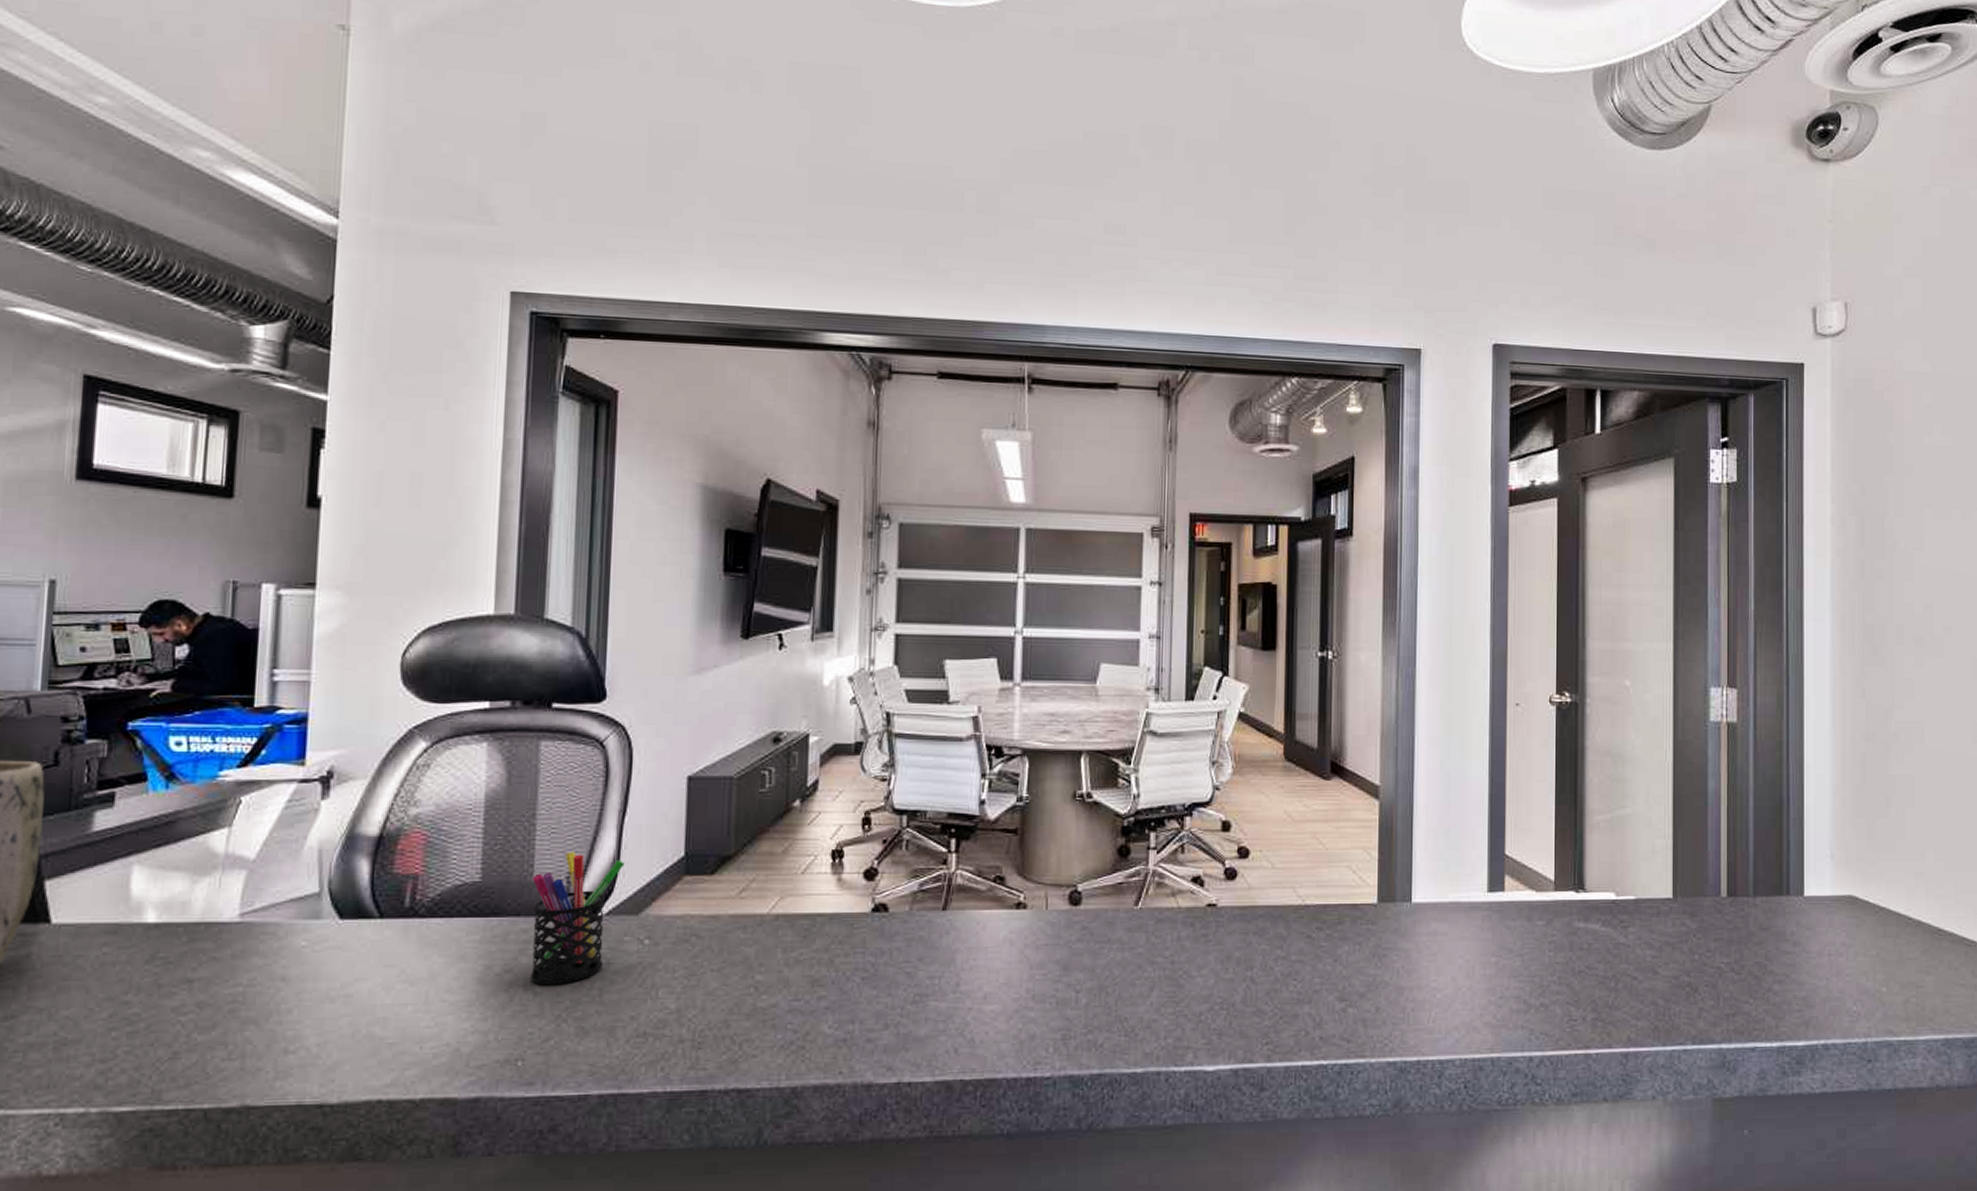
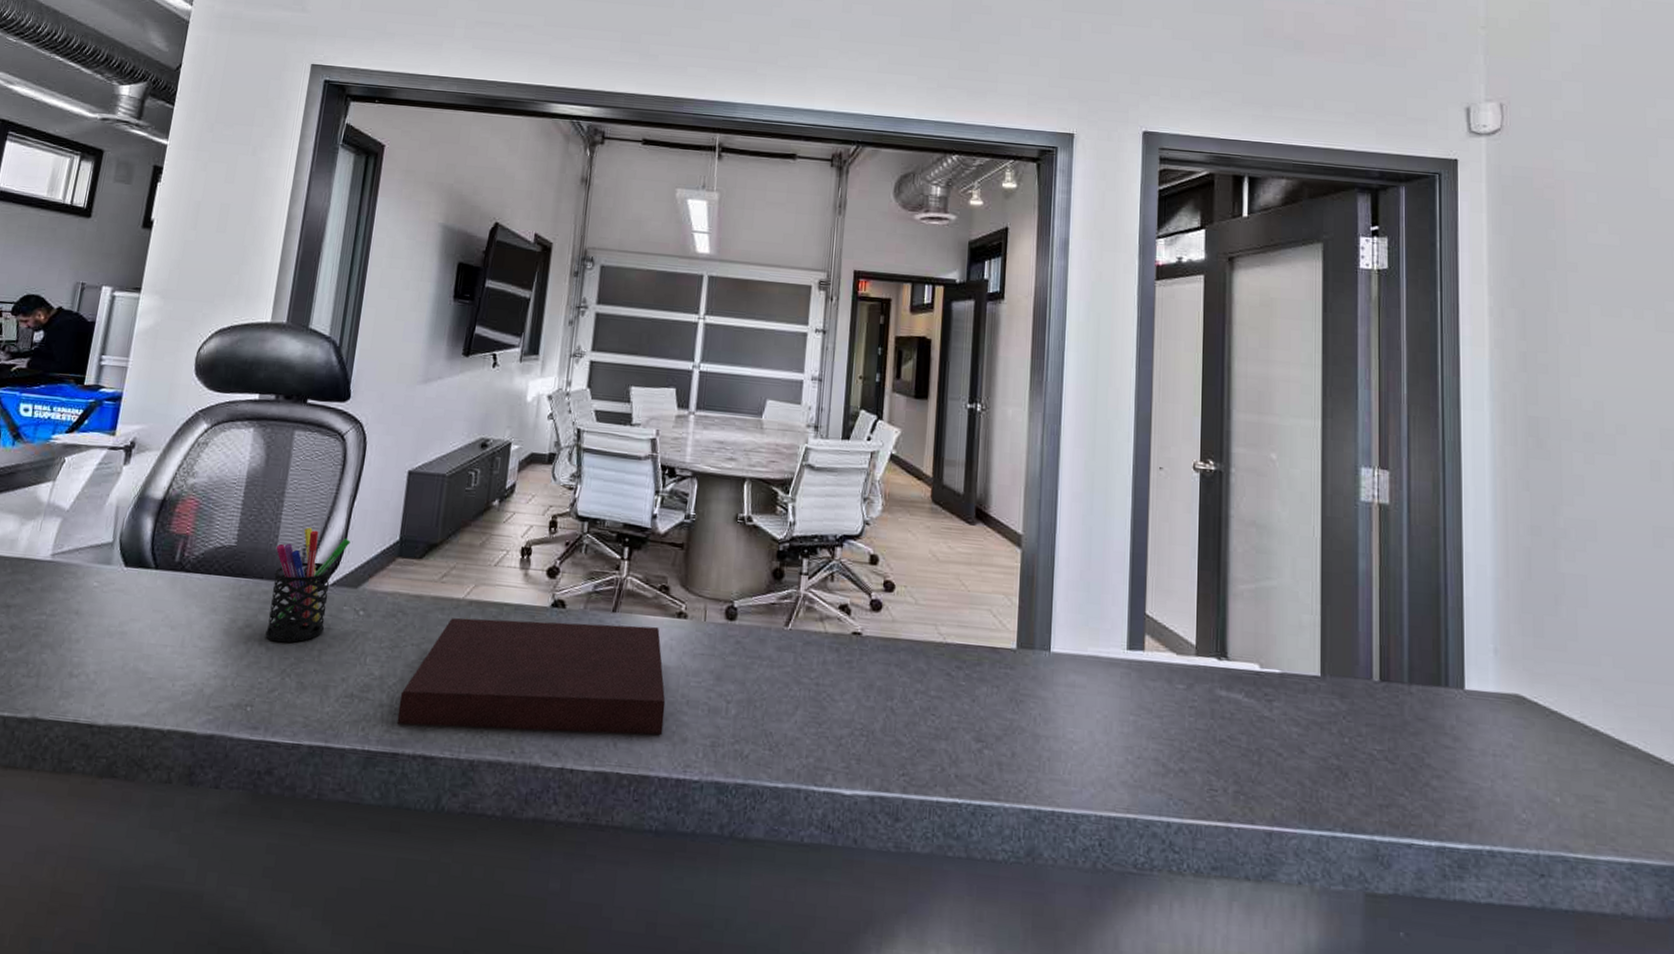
notebook: none [702,921,1009,1059] -> present [397,618,666,736]

